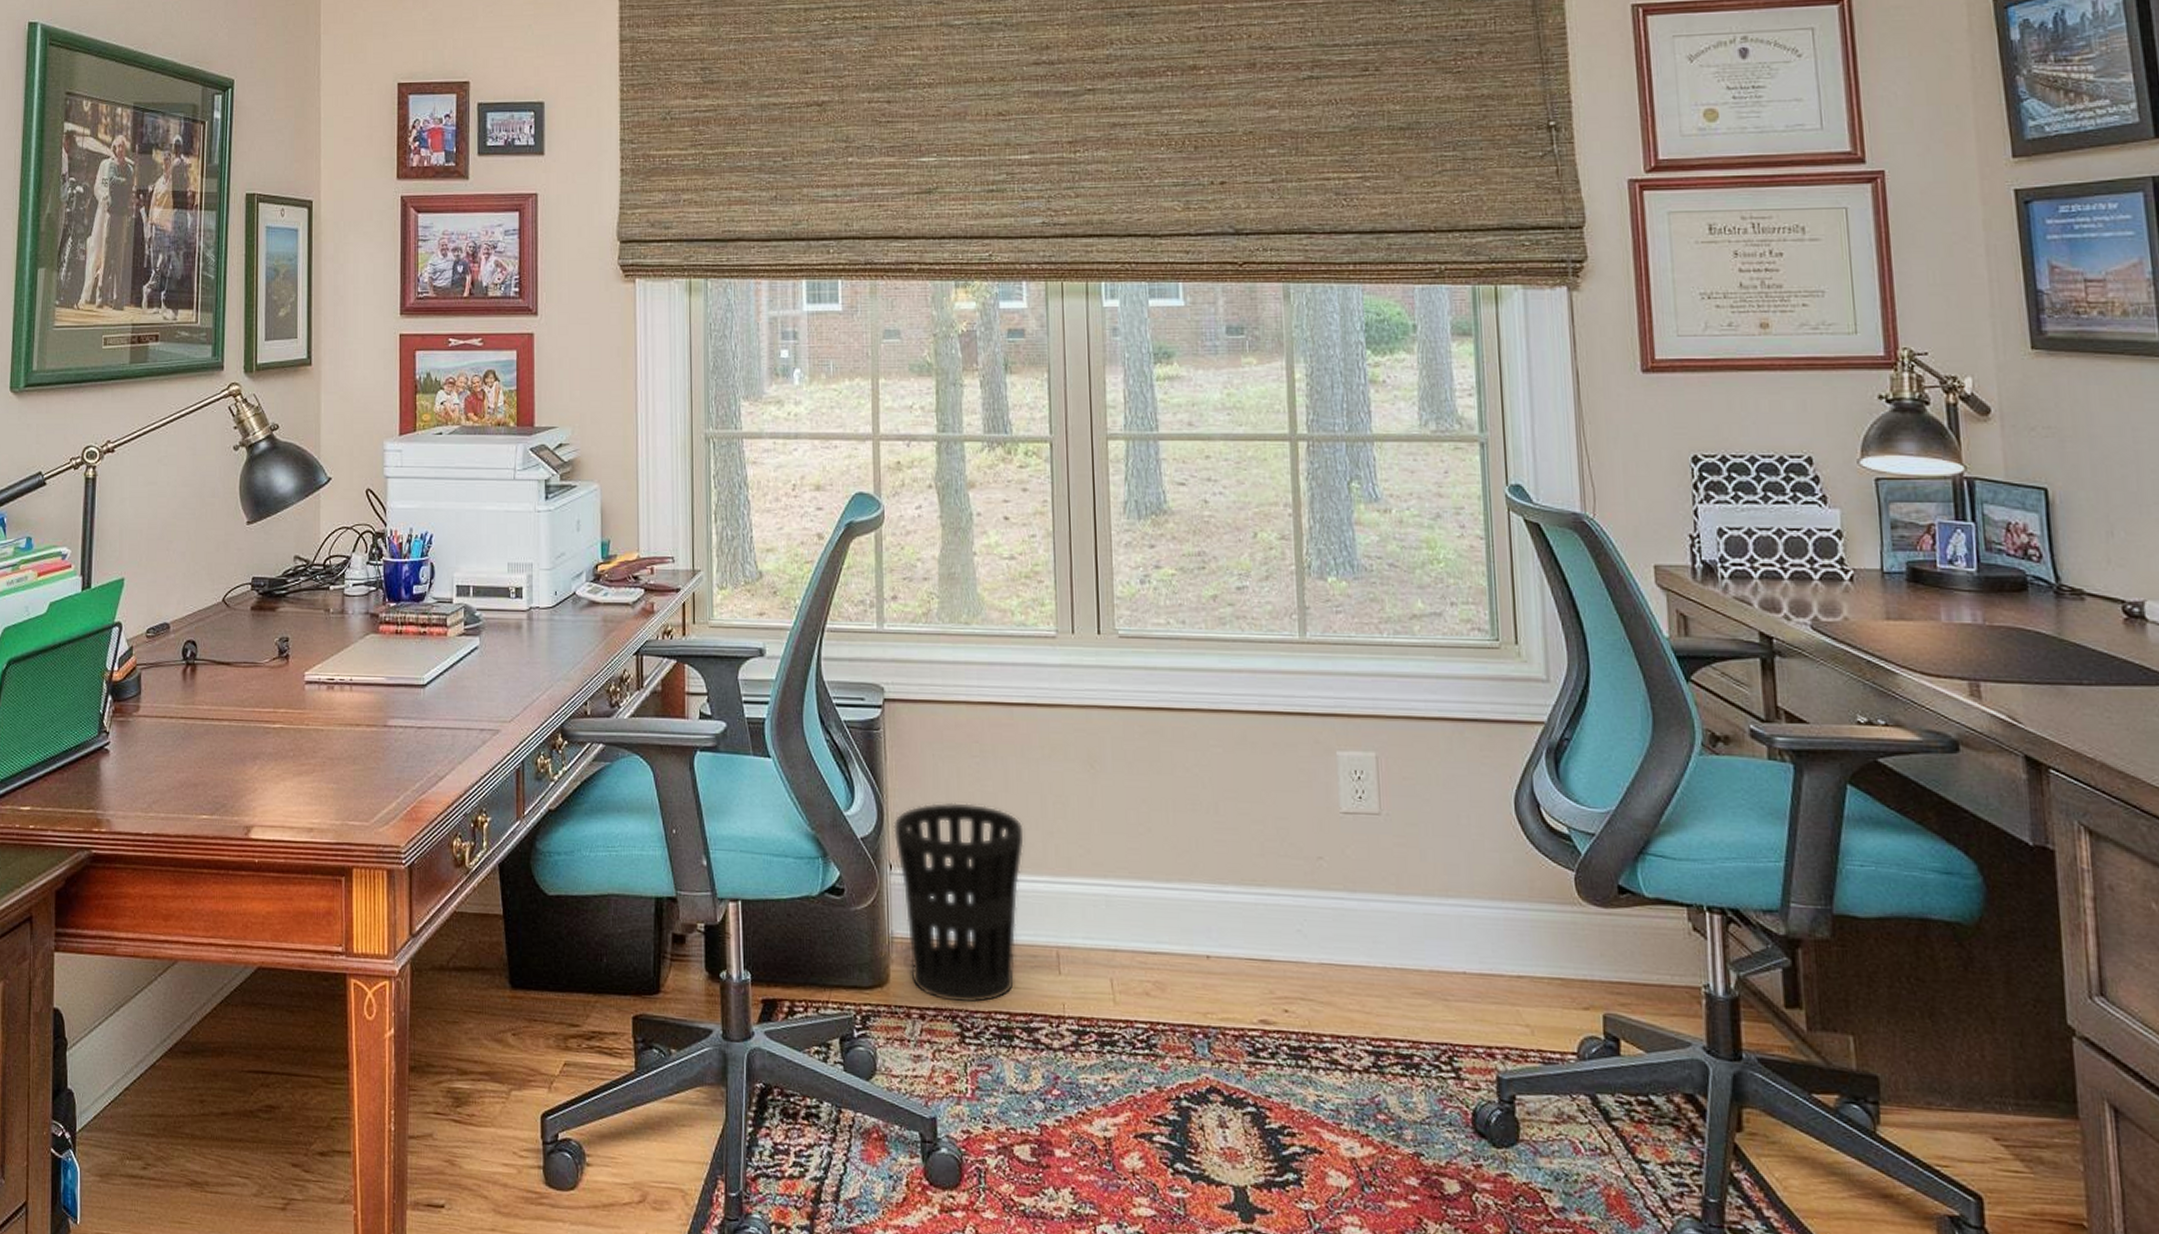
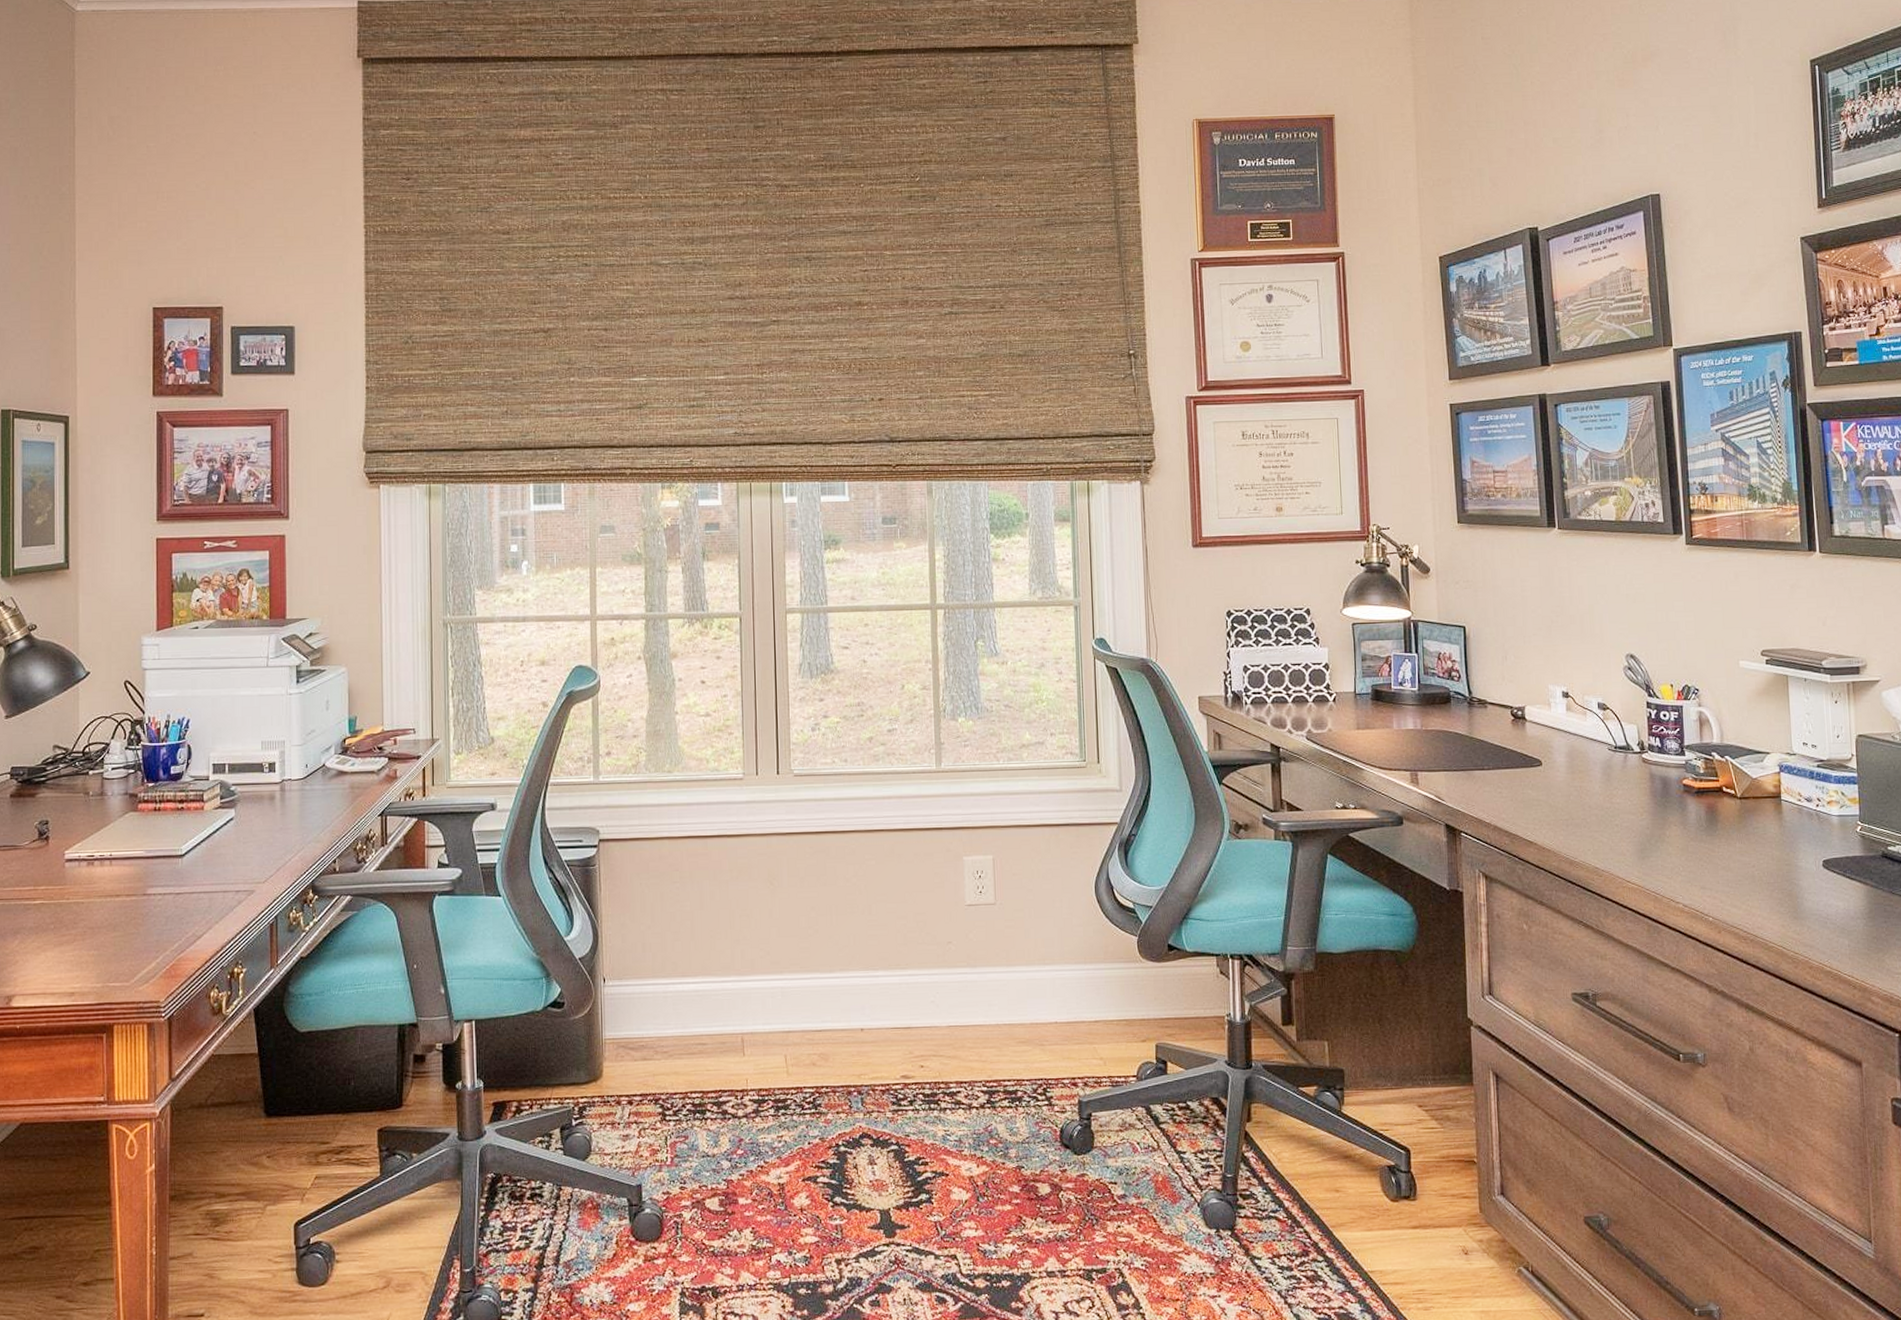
wastebasket: present [893,802,1024,1003] -> none [607,922,716,1088]

